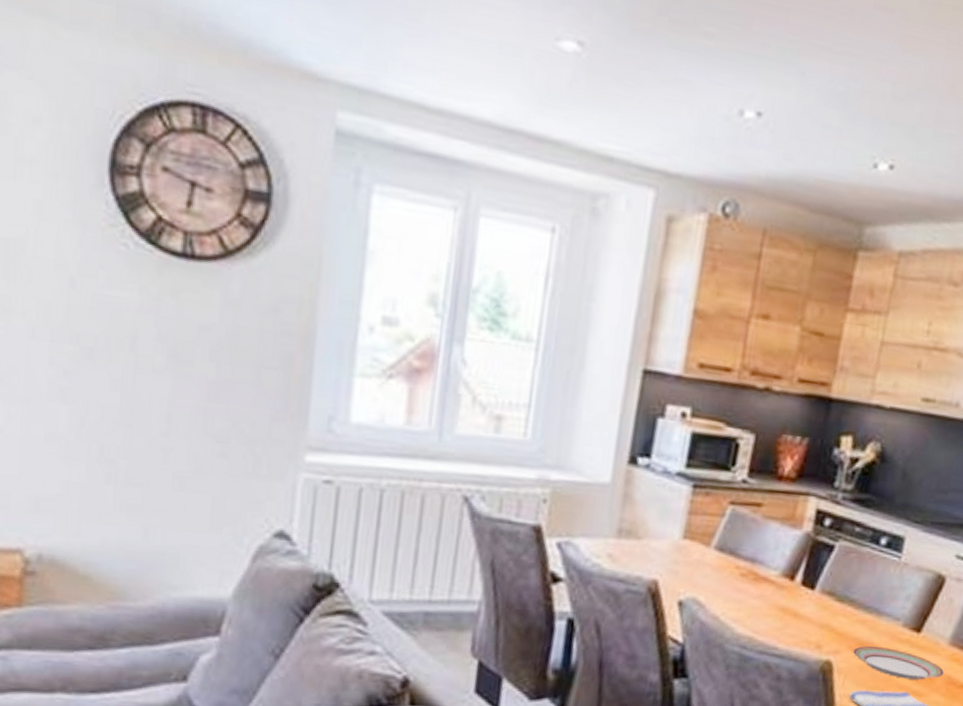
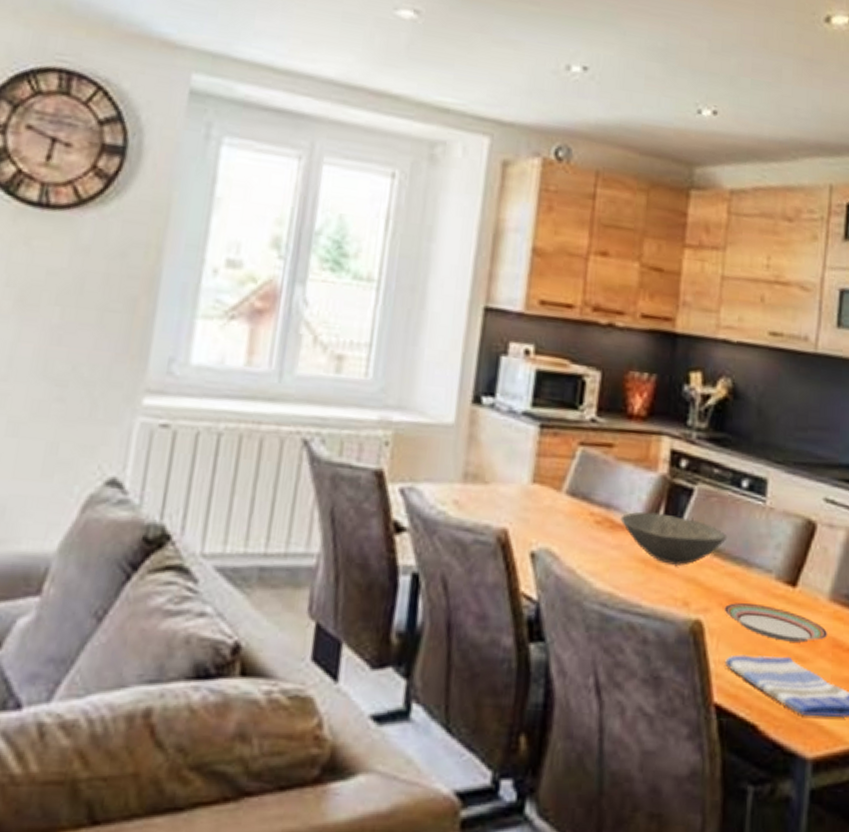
bowl: none [764,566,862,614] -> present [620,512,728,566]

